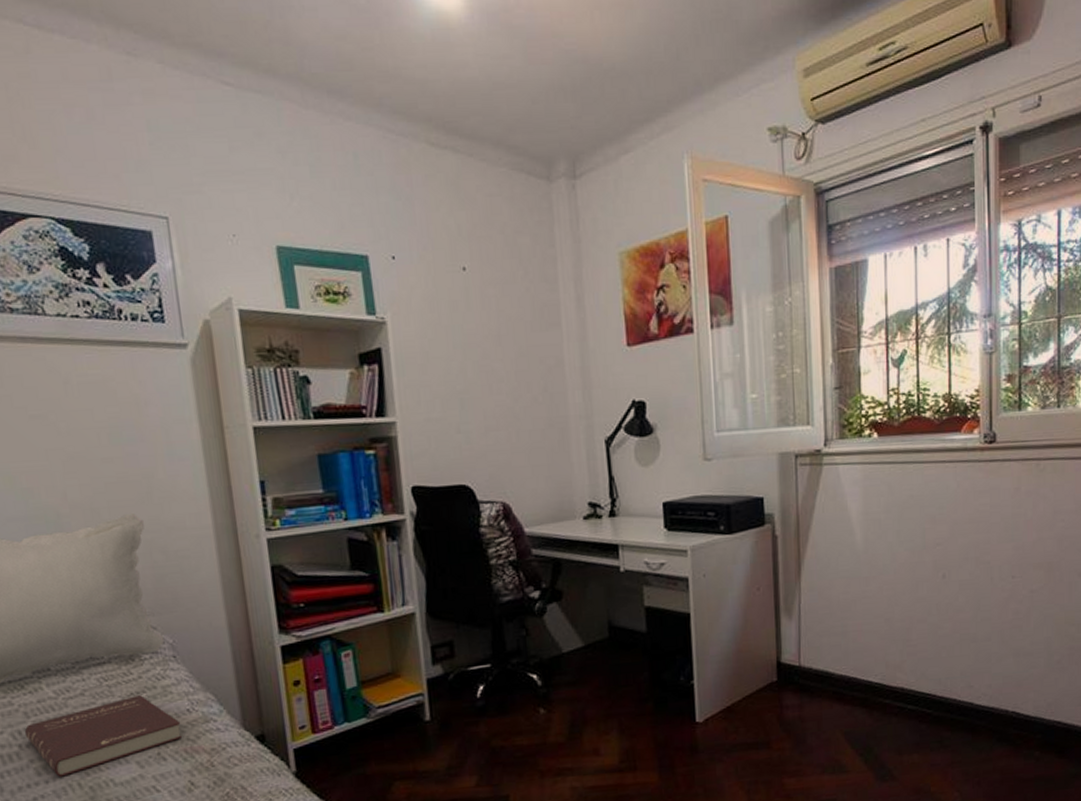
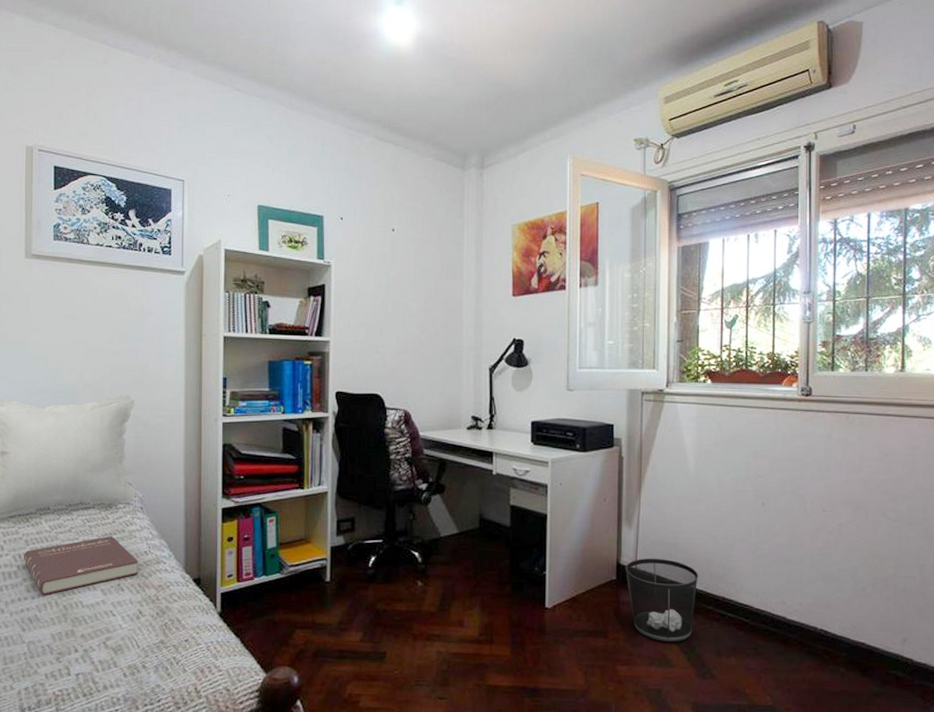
waste bin: none [786,651,873,746] -> present [625,558,699,643]

